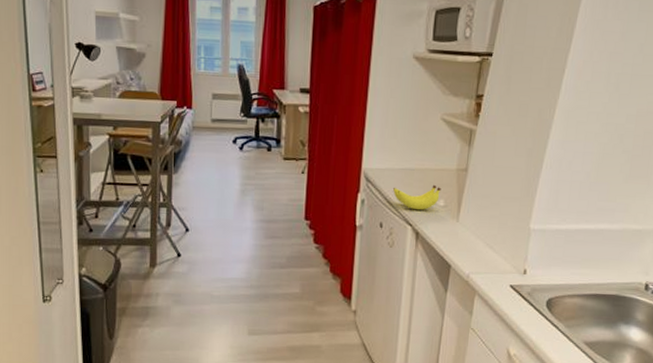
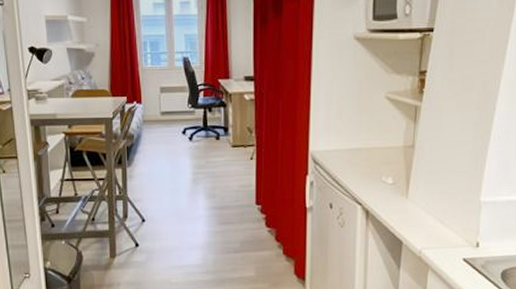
banana: present [393,184,441,211] -> none [341,163,389,189]

